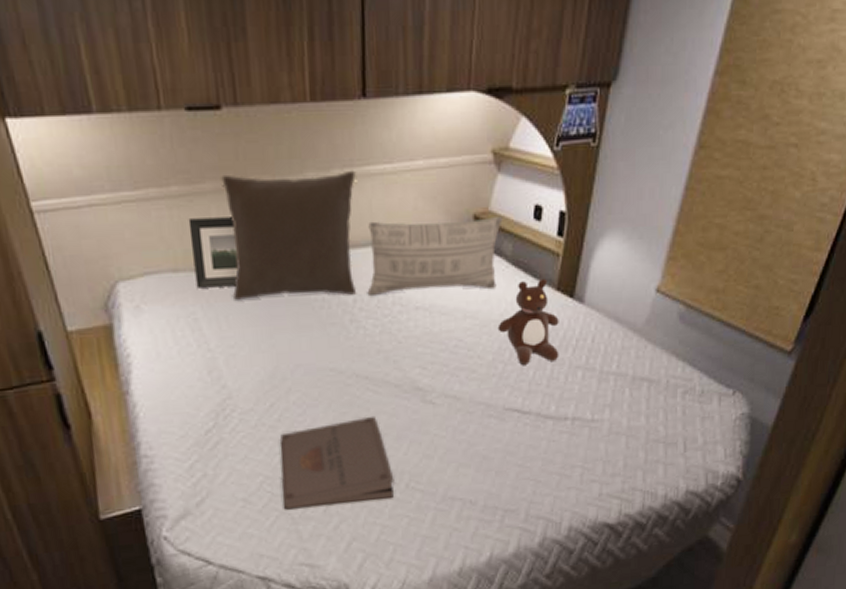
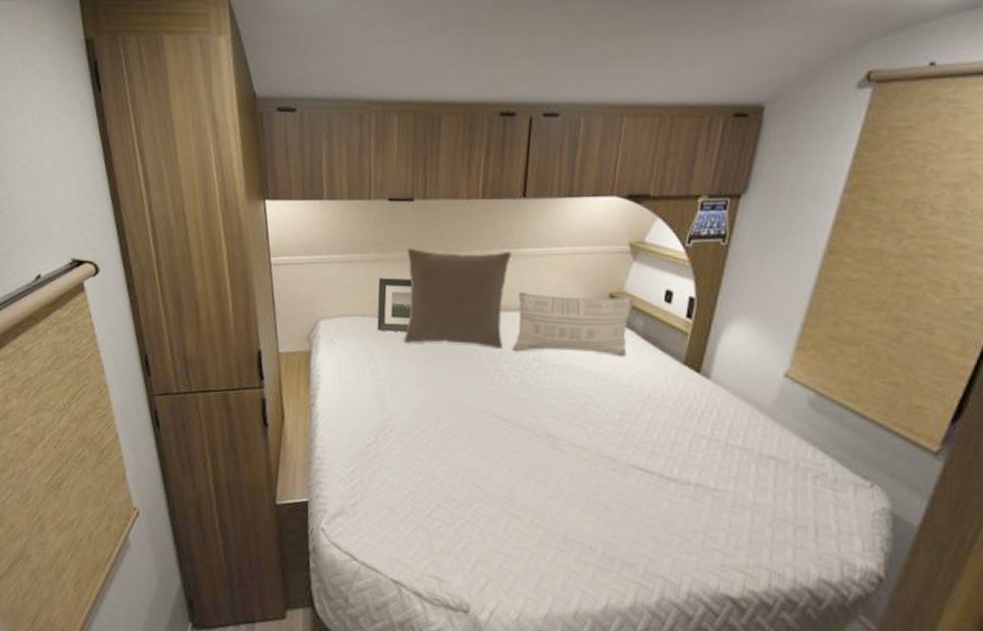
pizza box: present [279,415,394,510] -> none [421,453,521,530]
stuffed animal: present [497,278,559,365] -> none [626,353,685,428]

